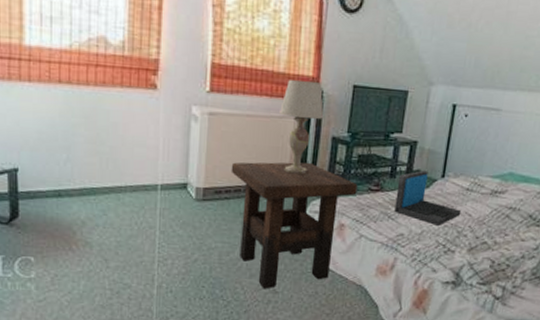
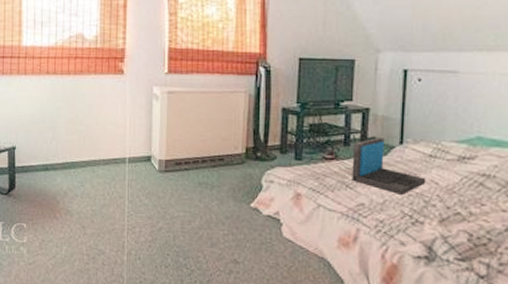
side table: present [231,162,358,289] -> none [189,133,311,259]
table lamp: present [280,80,324,174] -> none [231,58,273,145]

